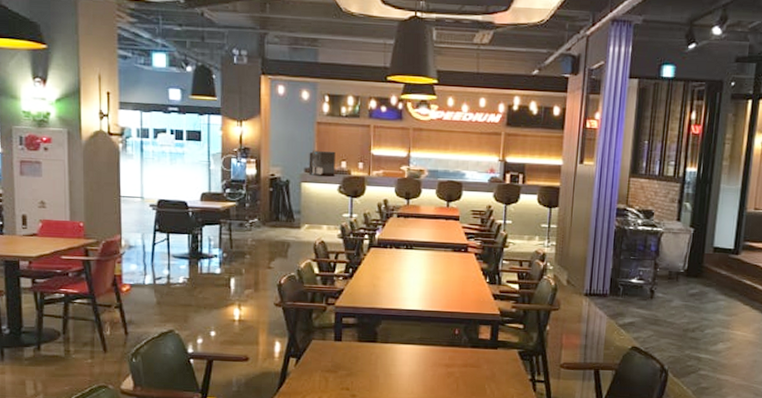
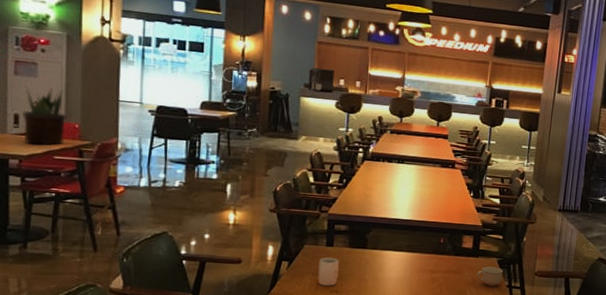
planter: none [30,186,72,246] -> present [23,86,68,146]
mug: none [327,353,349,383] -> present [317,257,340,286]
cup: none [496,359,524,381] -> present [477,266,503,286]

